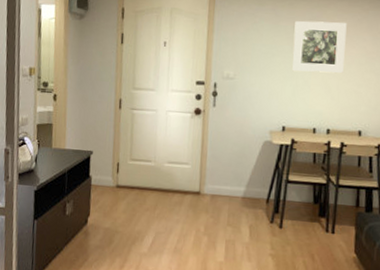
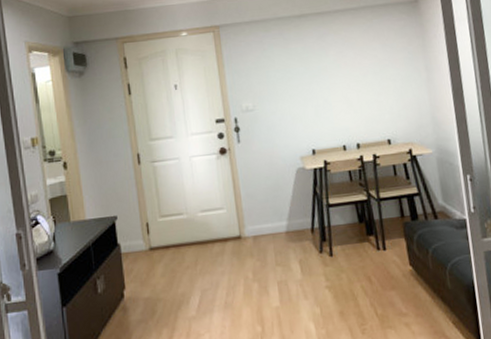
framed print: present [292,20,347,74] -> none [304,34,361,92]

